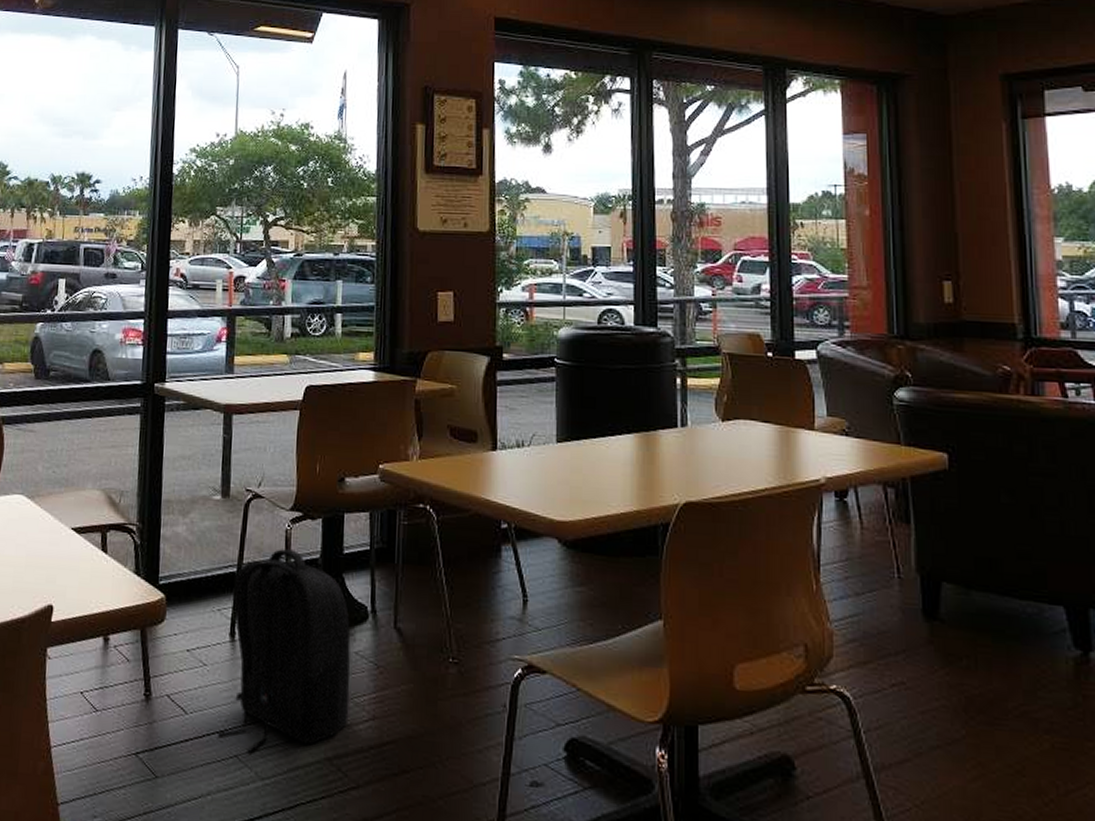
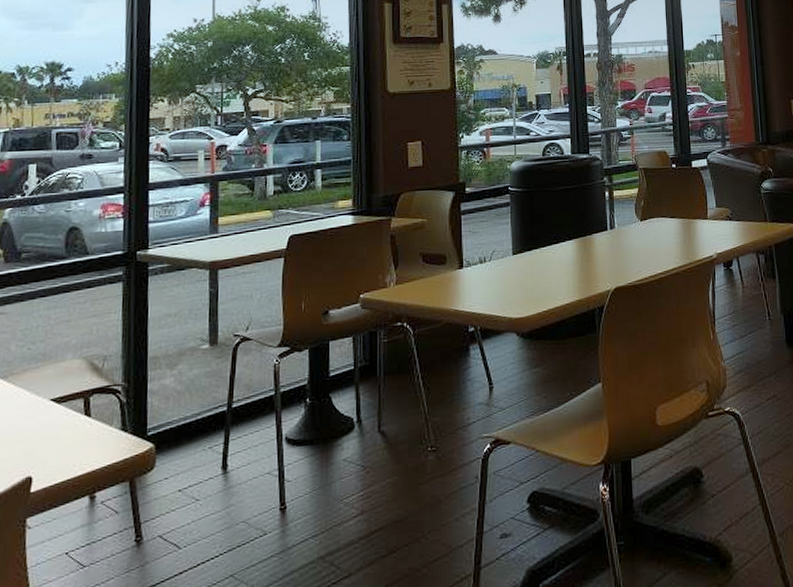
backpack: present [217,549,351,754] -> none [212,381,340,571]

